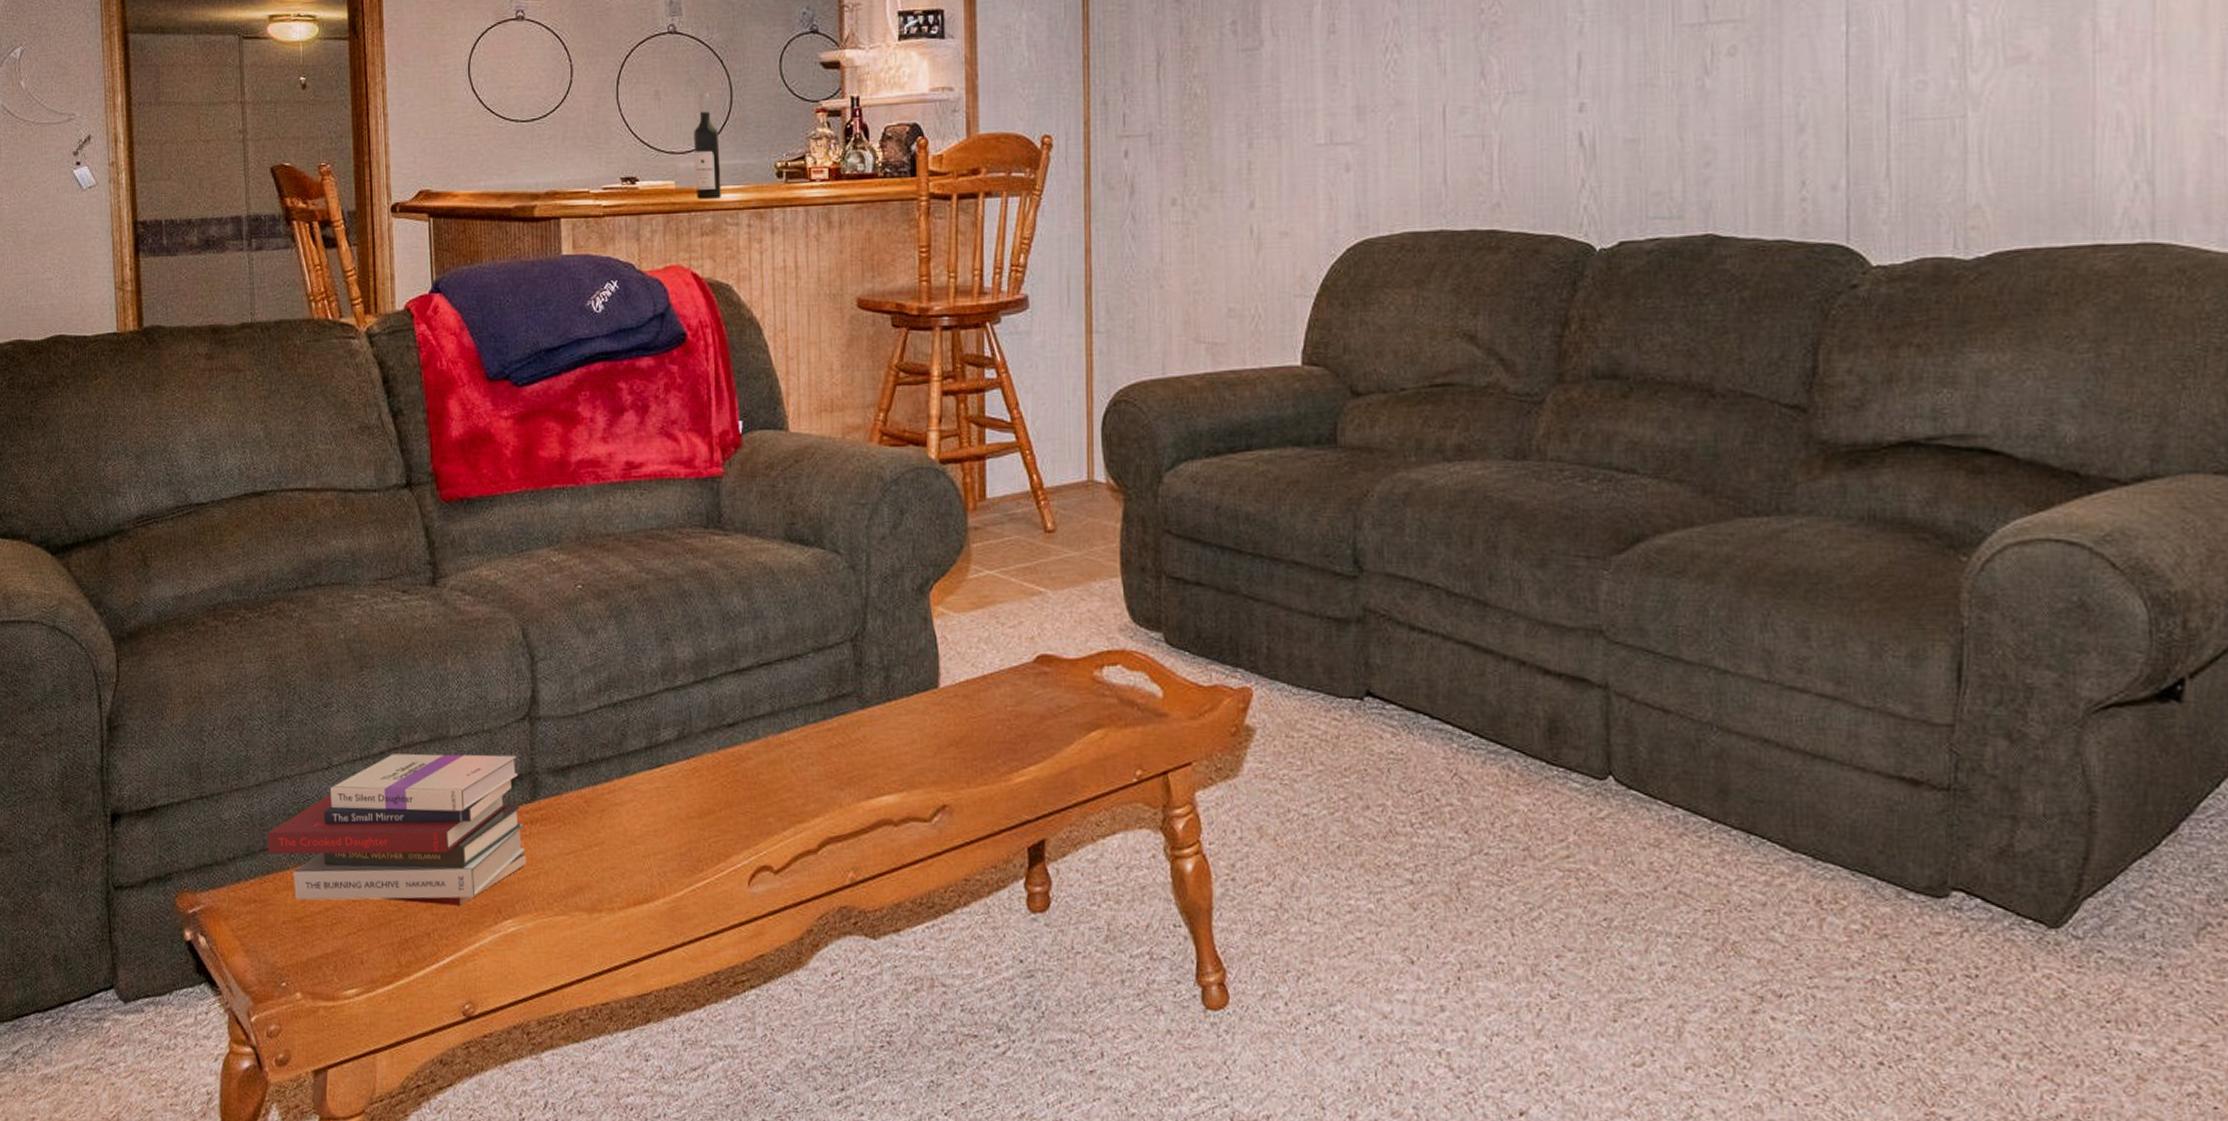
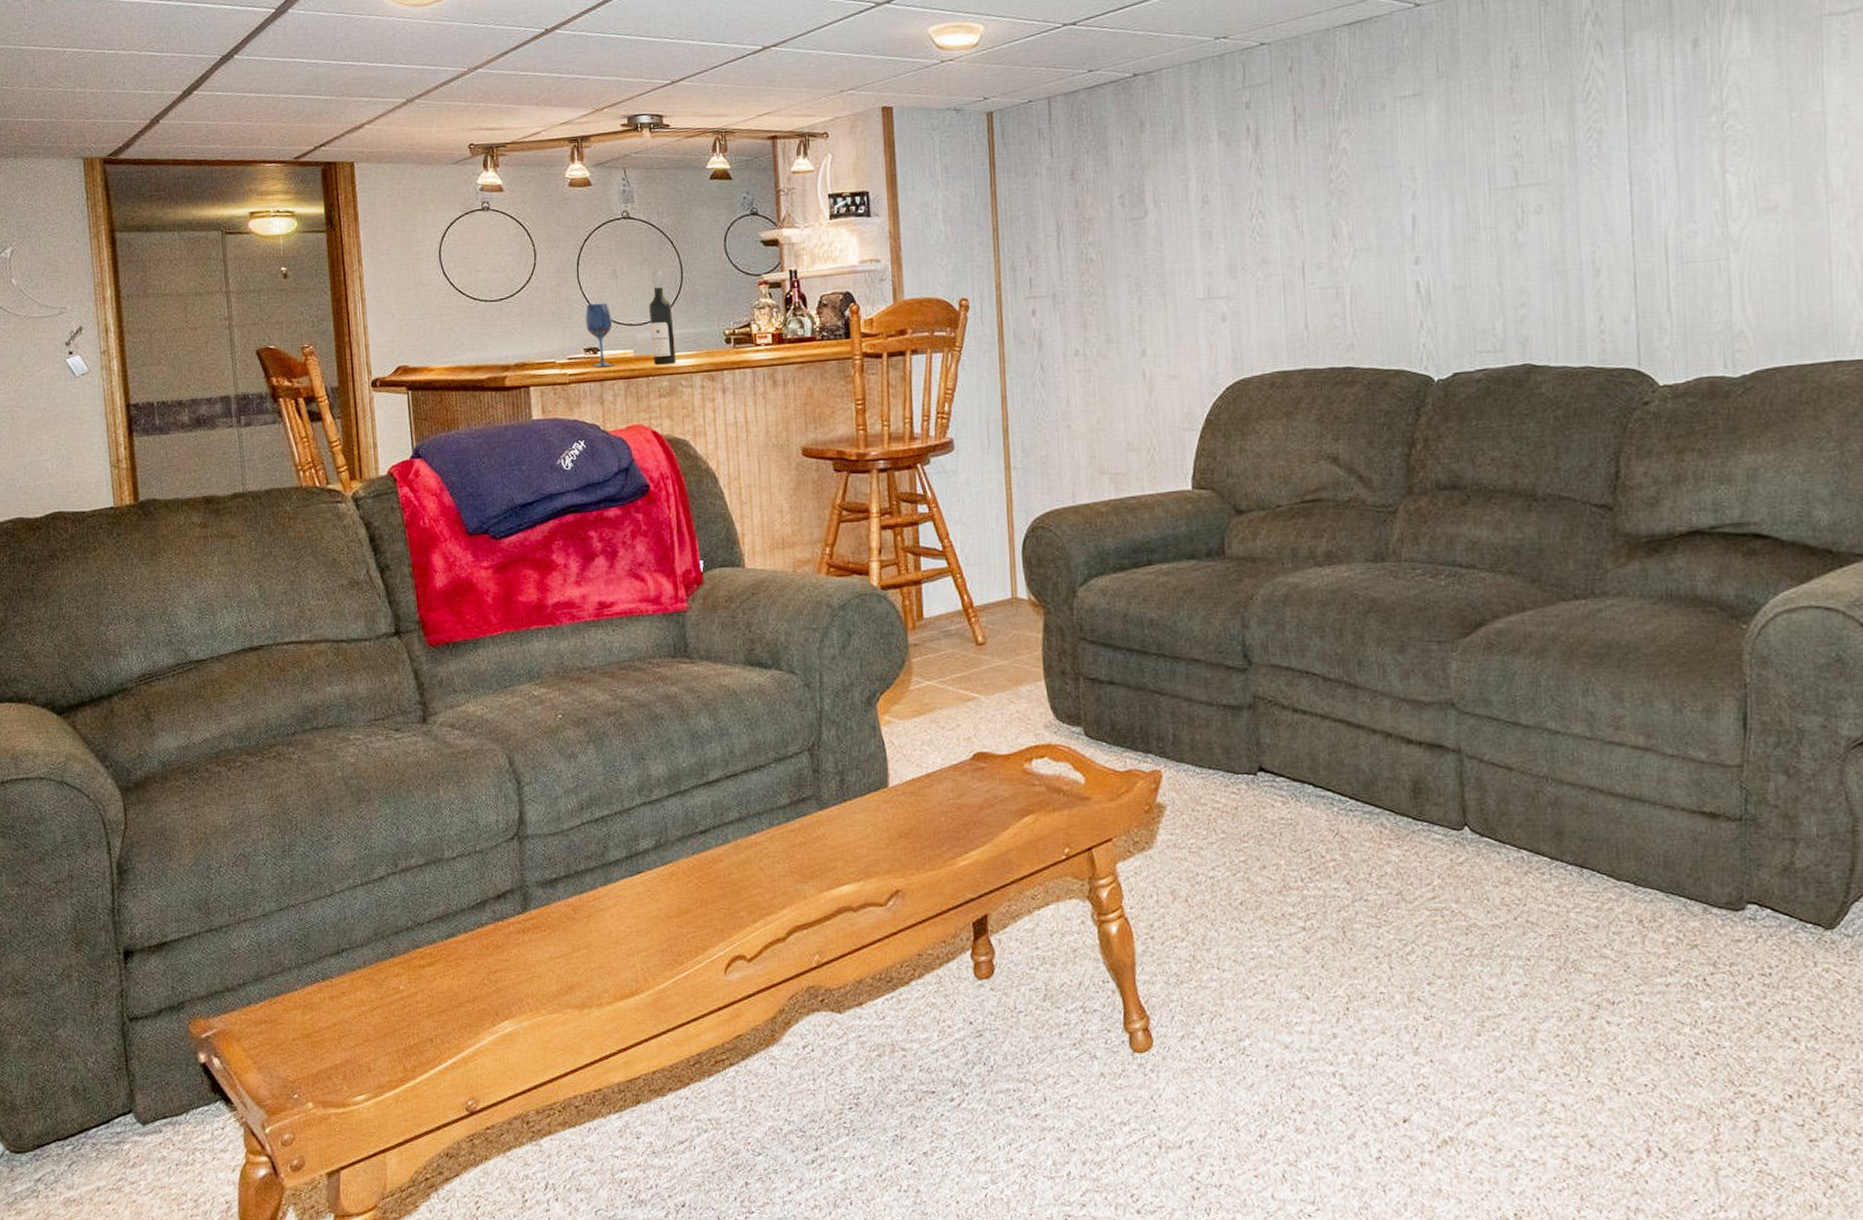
books: present [267,753,526,906] -> none [275,872,520,1018]
wineglass: none [623,127,653,200] -> present [585,302,614,368]

